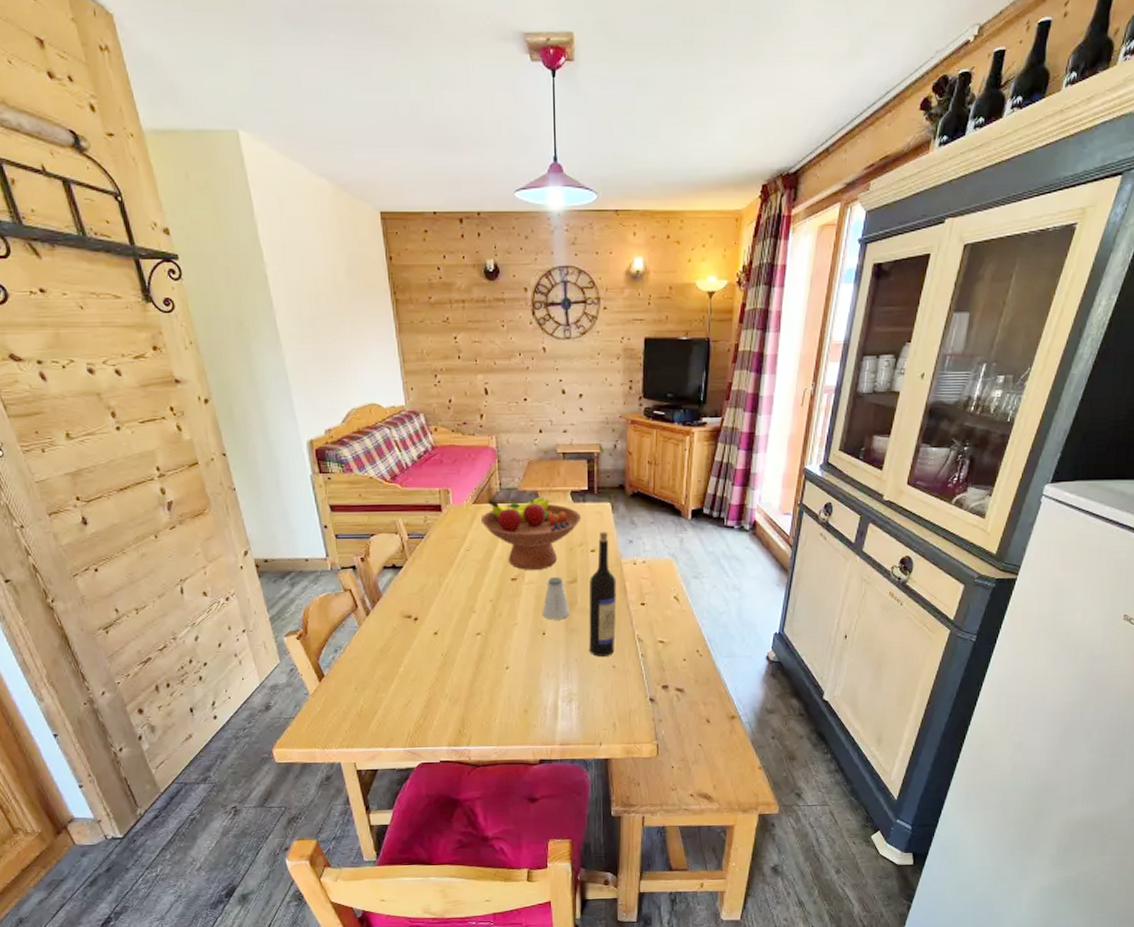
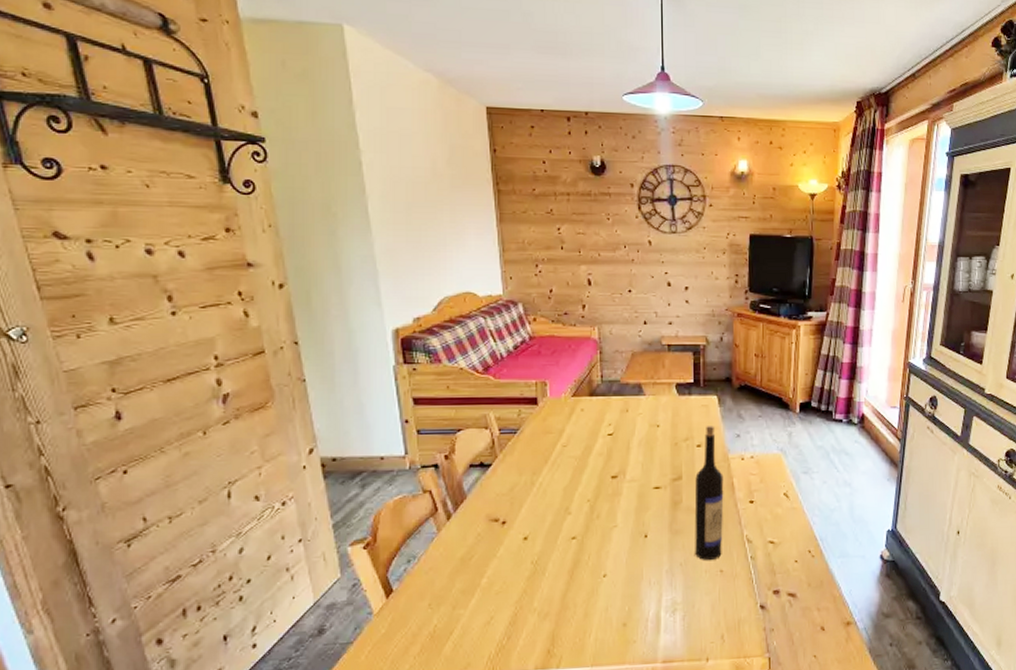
fruit bowl: present [480,497,582,570] -> none [579,390,687,467]
saltshaker: present [542,577,570,620] -> none [644,474,674,521]

